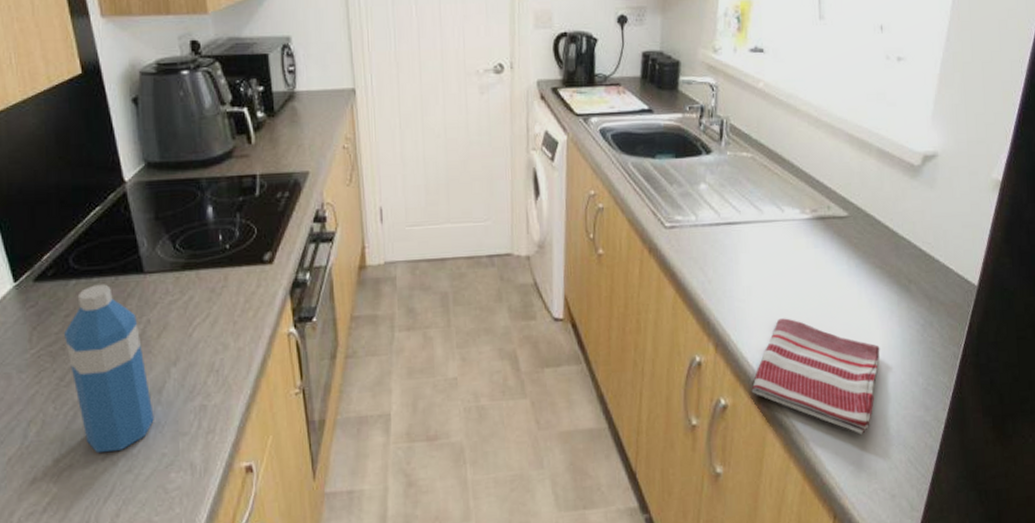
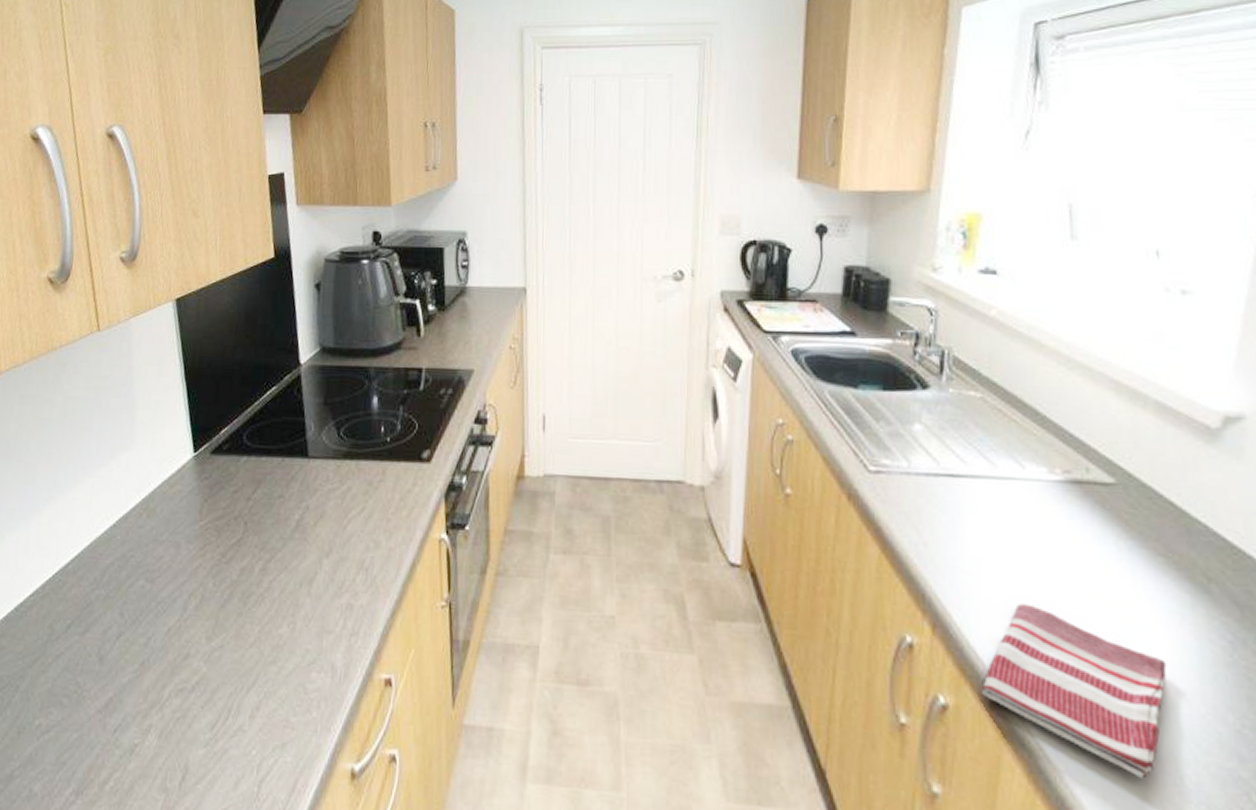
water bottle: present [64,284,154,454] -> none [230,464,303,639]

